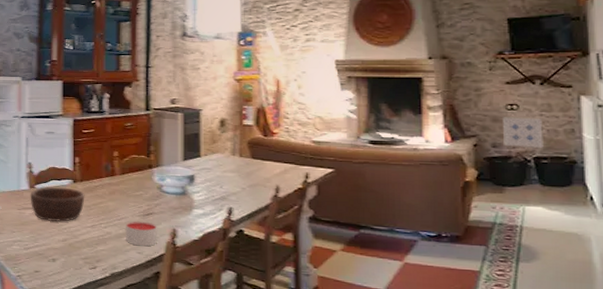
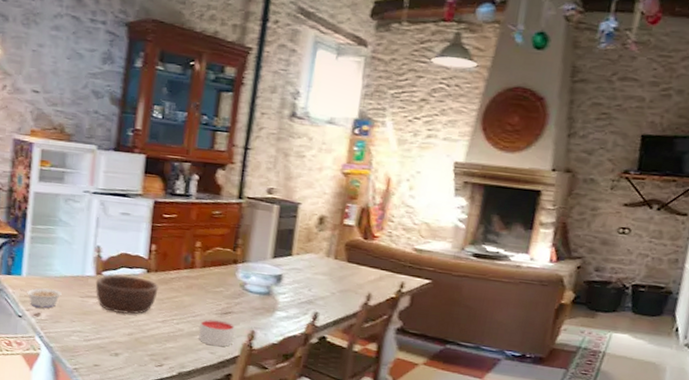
wall art: present [503,117,544,148] -> none [607,240,651,276]

